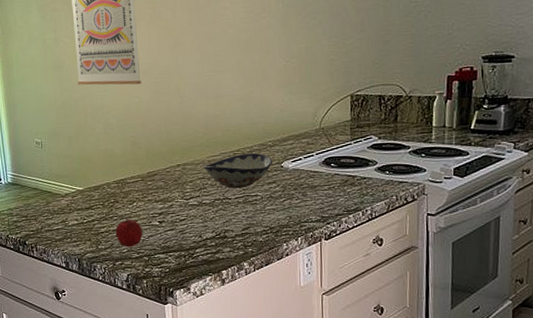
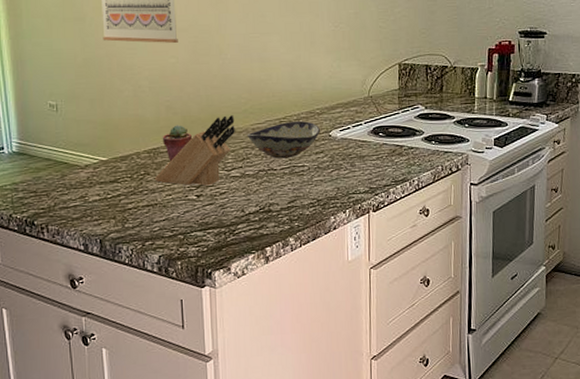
apple: present [116,217,143,247] -> none [146,191,177,225]
knife block: none [122,149,193,213] -> present [154,115,235,186]
potted succulent: none [128,158,154,191] -> present [162,125,192,162]

